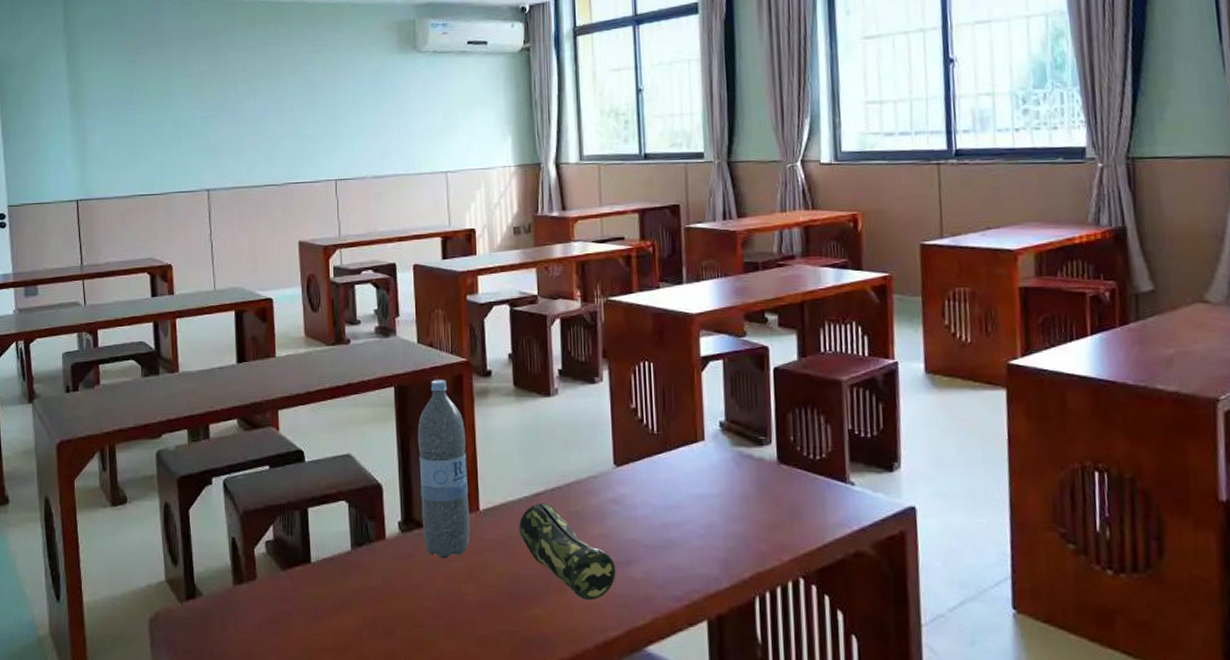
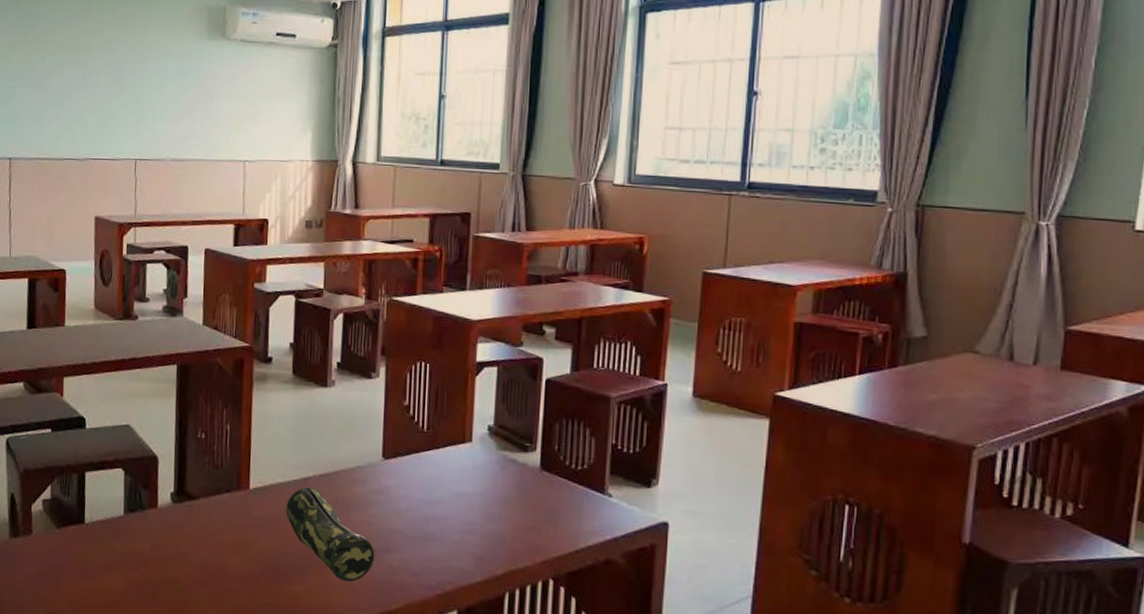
water bottle: present [417,380,470,559] -> none [193,362,243,531]

